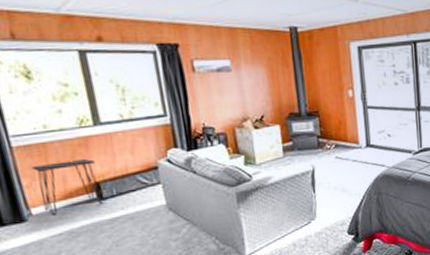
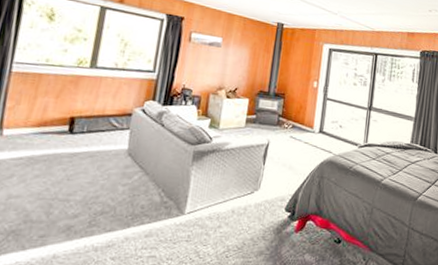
desk: present [32,159,104,217] -> none [15,91,79,141]

